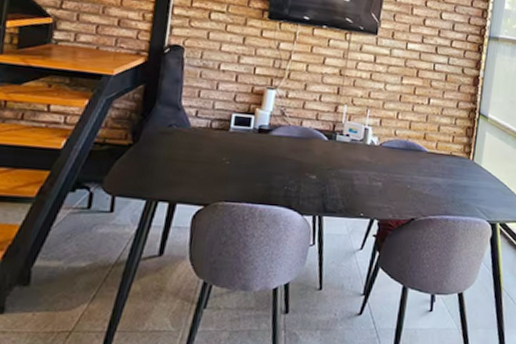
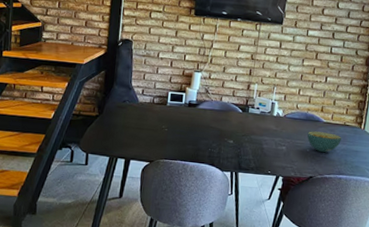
cereal bowl: none [407,163,448,189] -> present [307,131,341,153]

